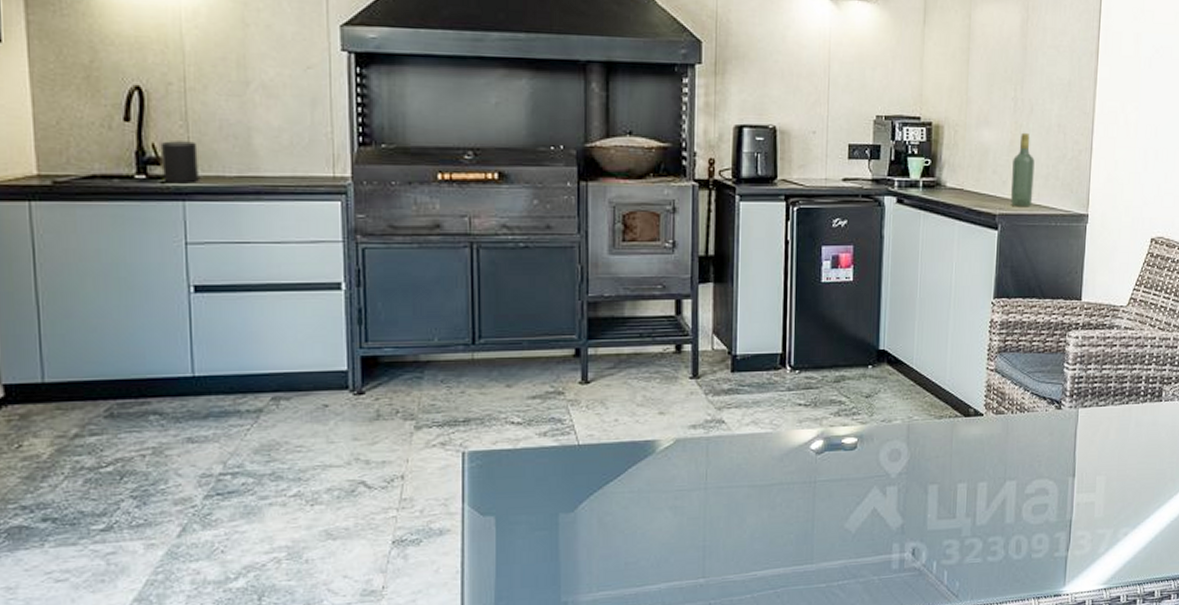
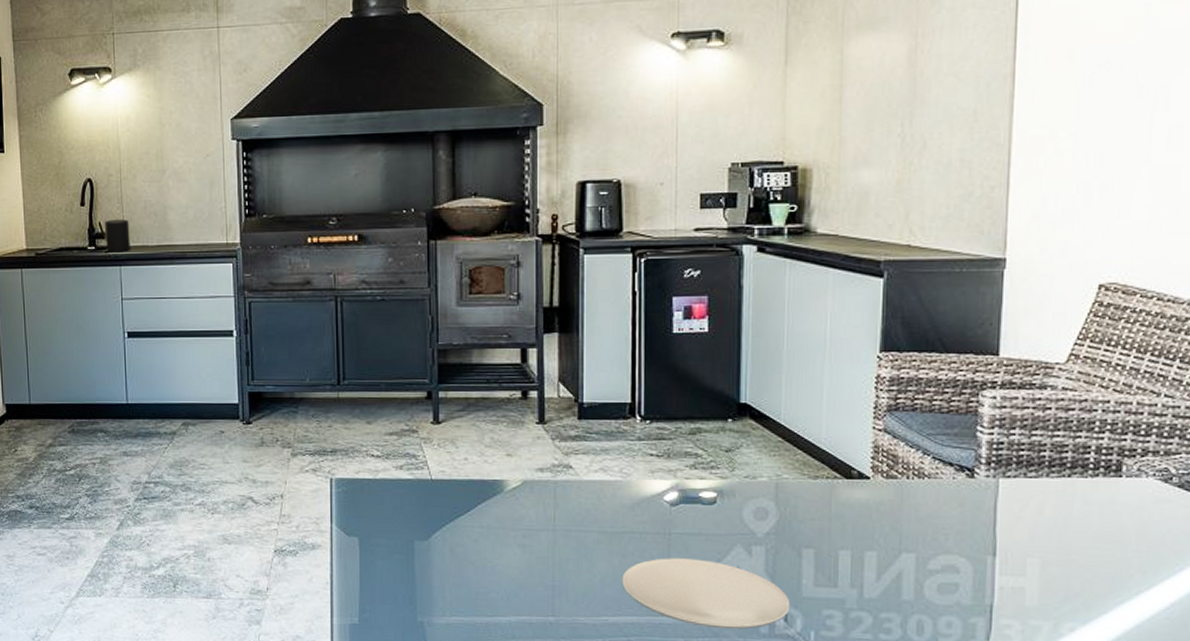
plate: none [770,504,918,570] -> present [621,558,791,630]
wine bottle: present [1011,132,1035,207] -> none [900,170,930,252]

